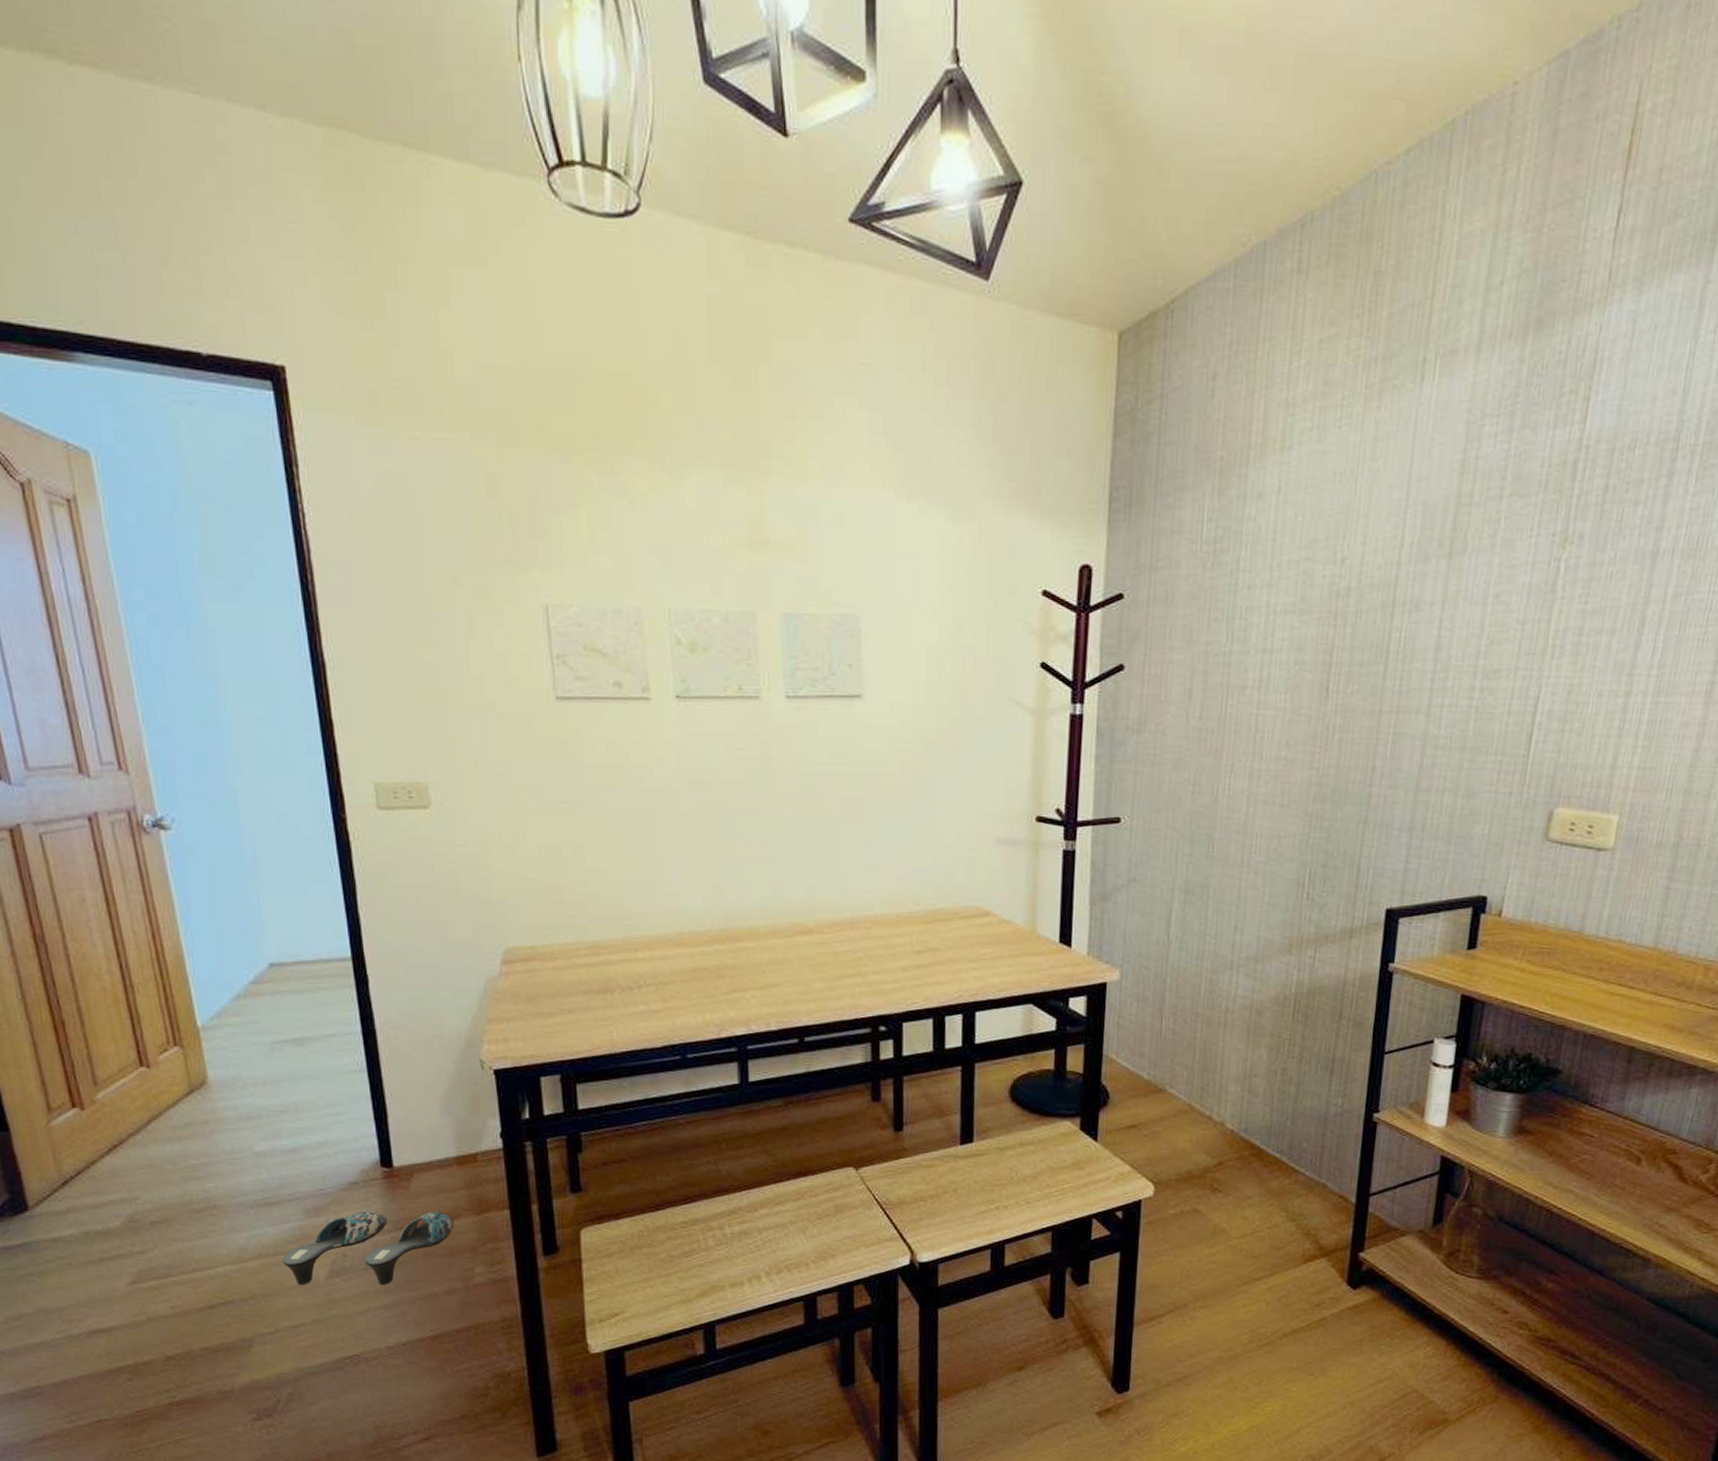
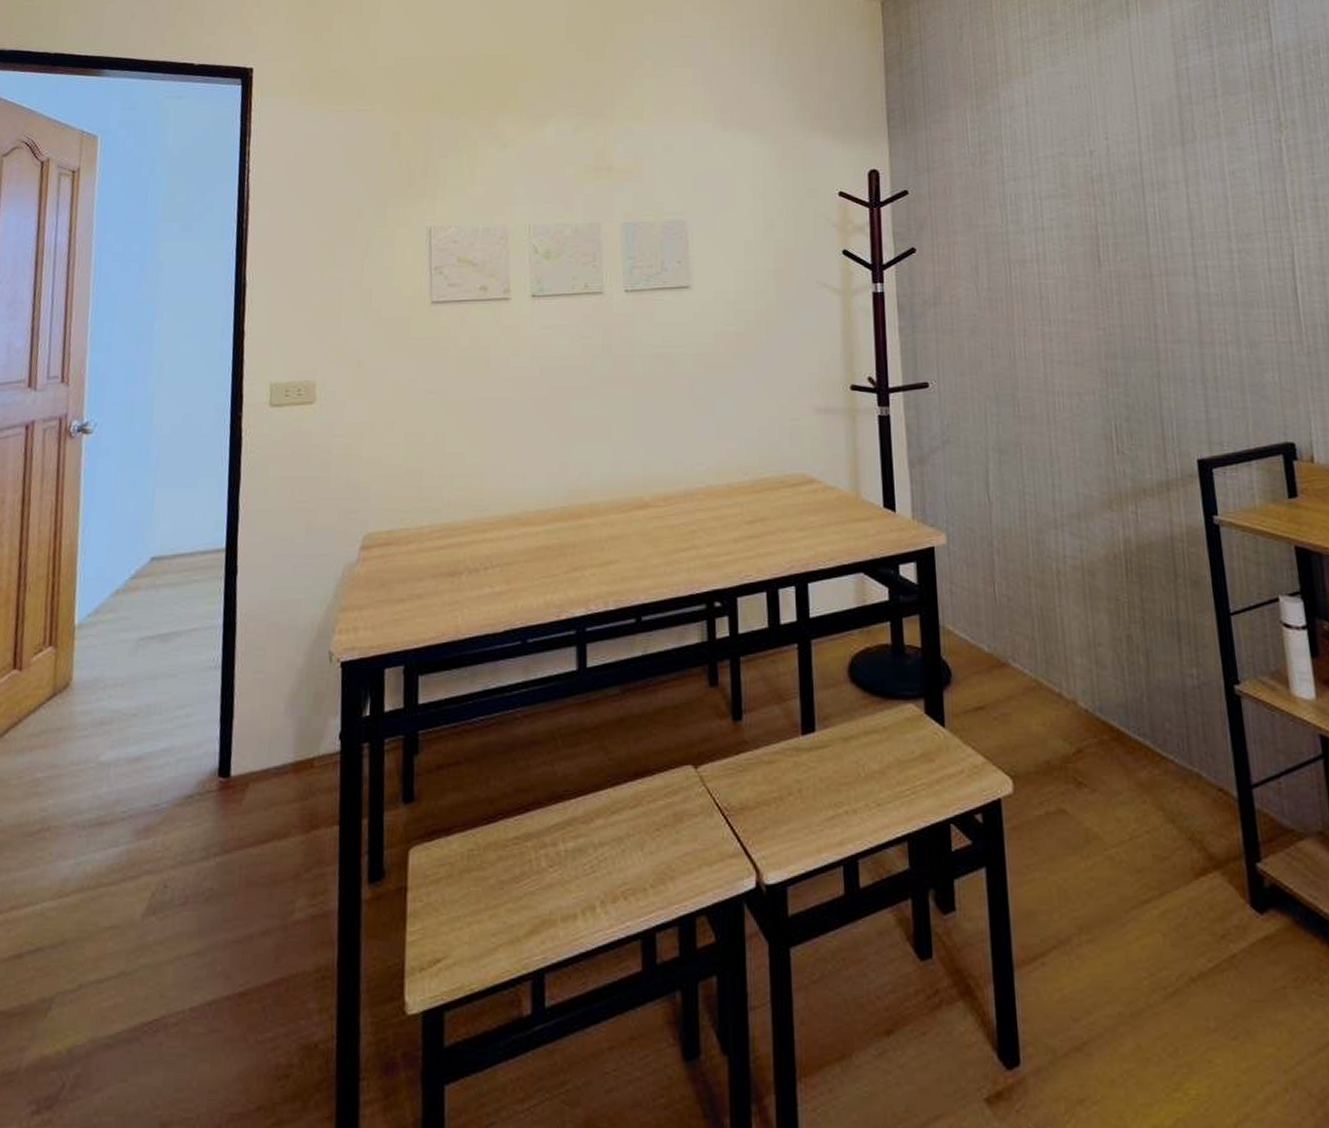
slippers: present [282,1211,453,1286] -> none [102,829,281,927]

